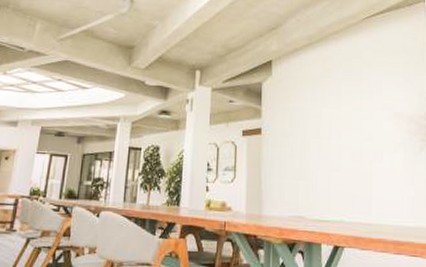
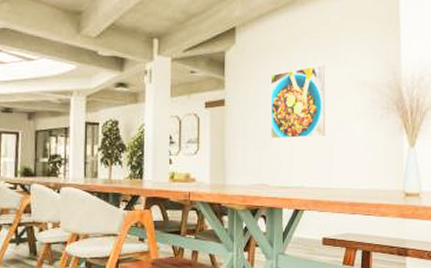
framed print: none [306,95,363,169] -> present [270,64,326,139]

